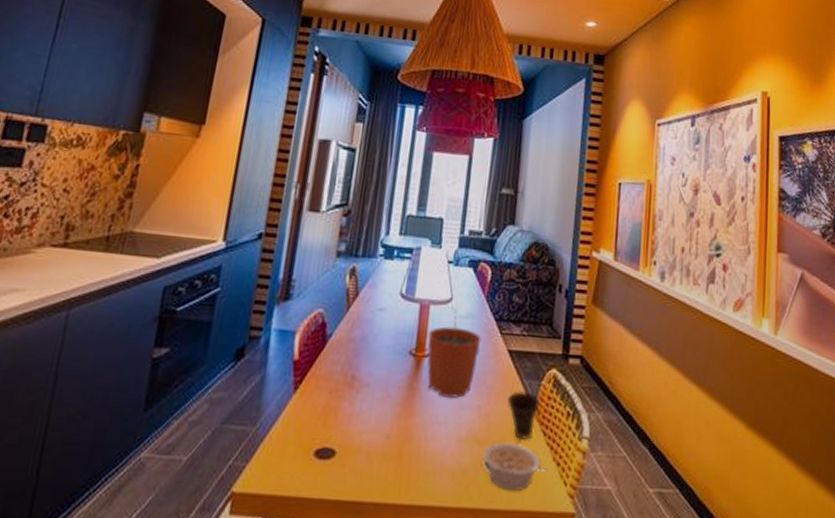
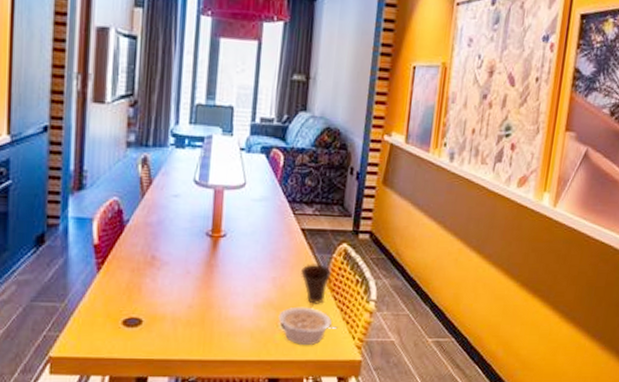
plant pot: present [427,307,482,399] -> none [223,192,276,273]

